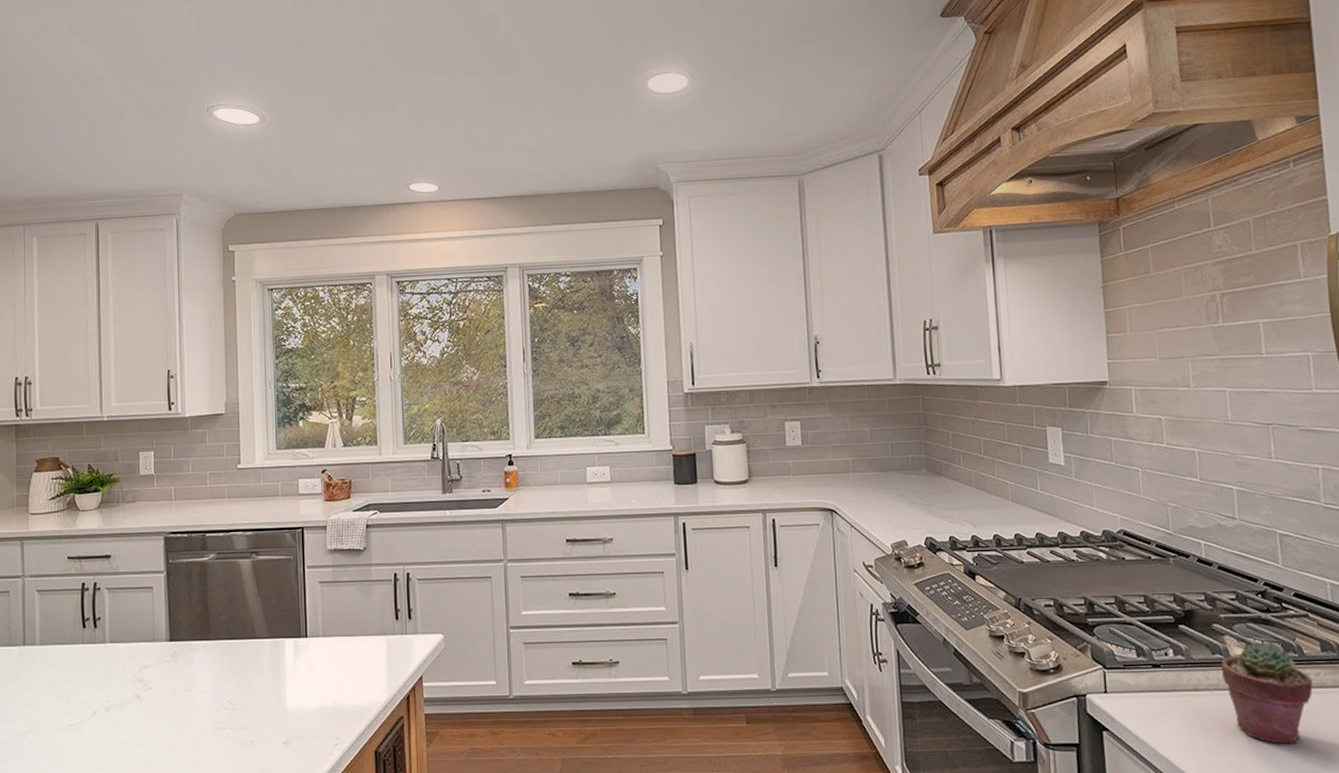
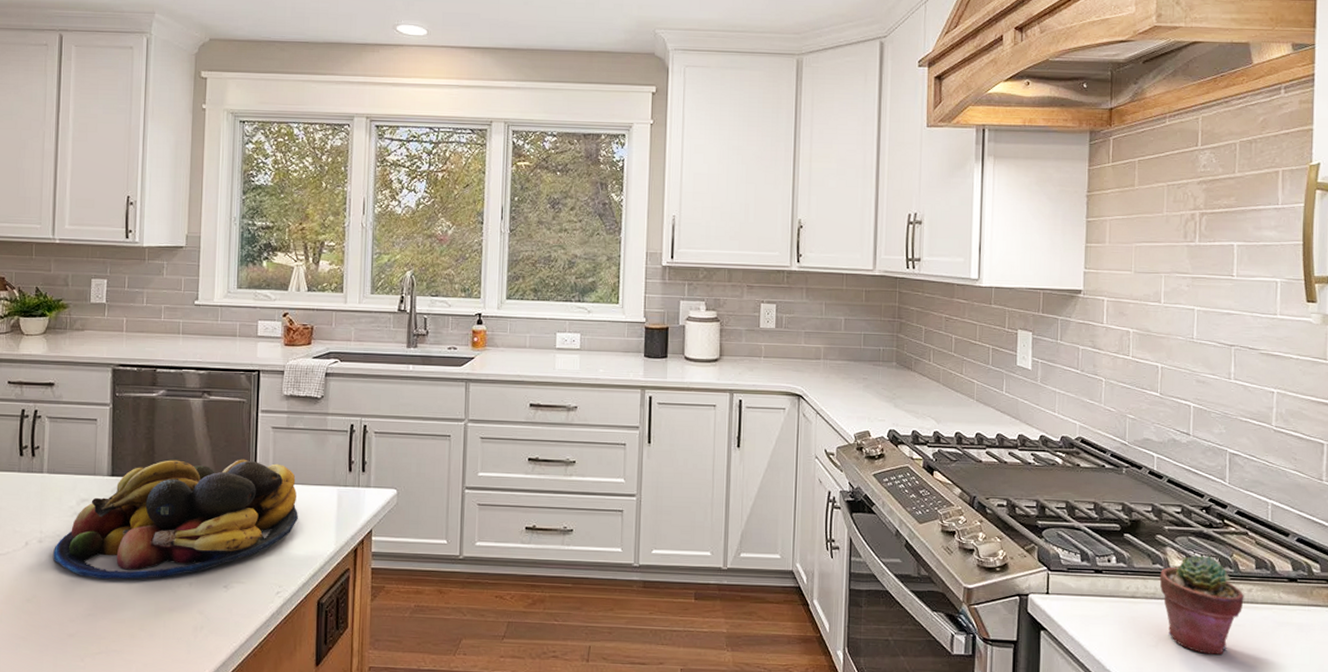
fruit bowl: none [120,615,350,743] -> present [53,459,298,579]

